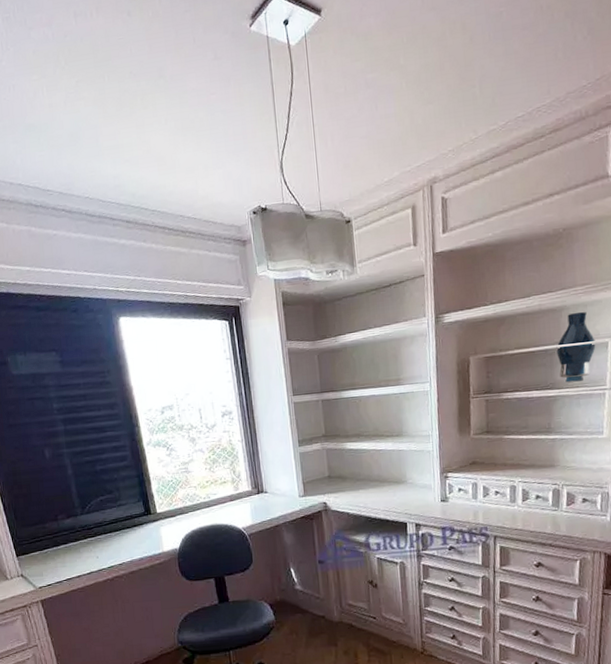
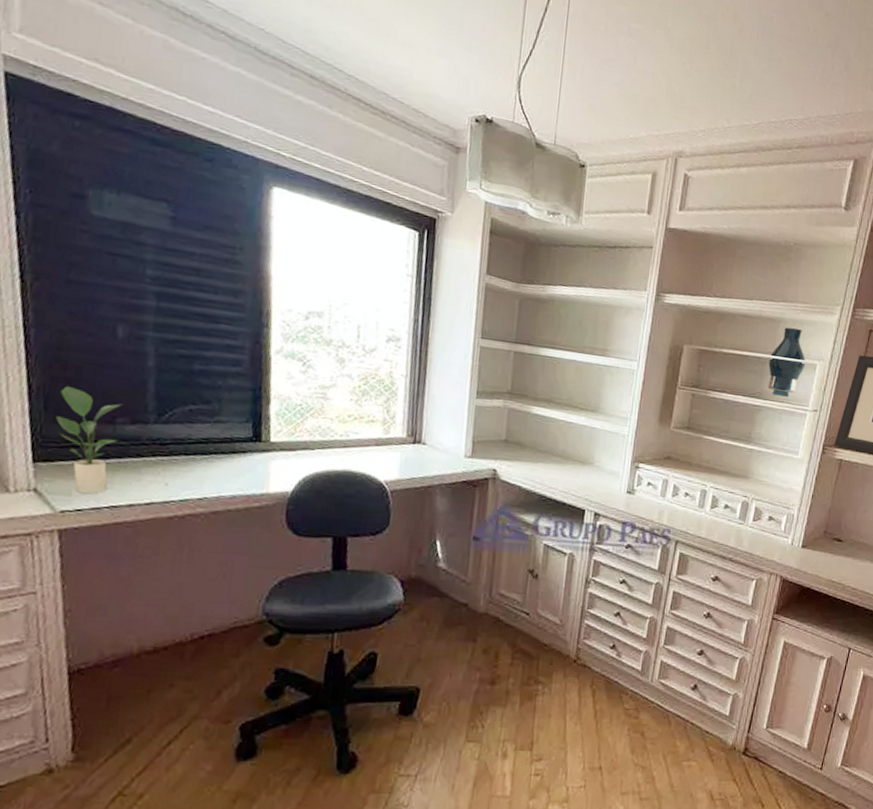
potted plant: none [21,499,63,573] -> present [56,385,123,495]

